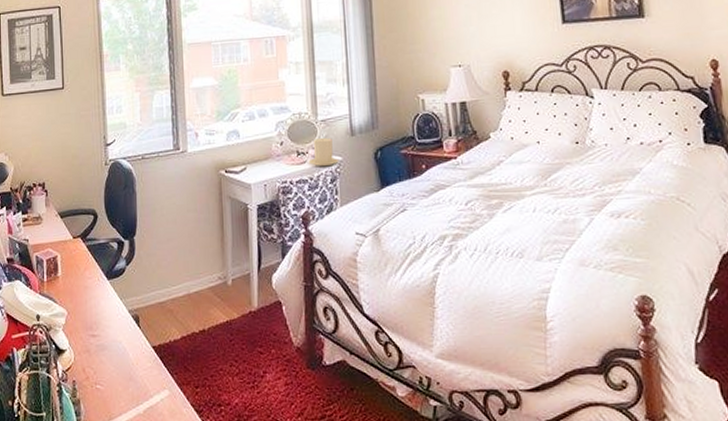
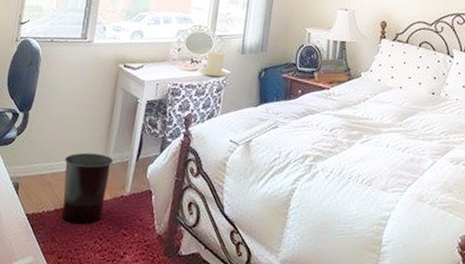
waste bin: none [182,271,233,350] -> present [61,152,113,225]
books: none [436,121,476,153] -> present [314,58,349,83]

